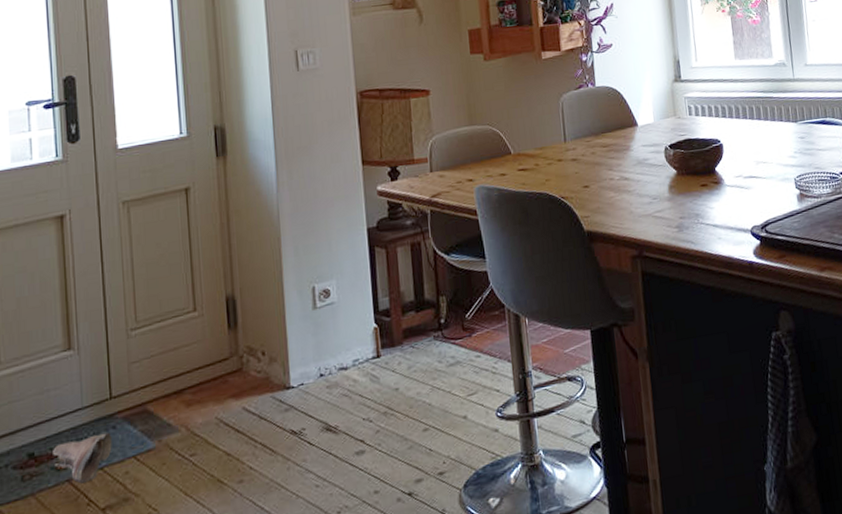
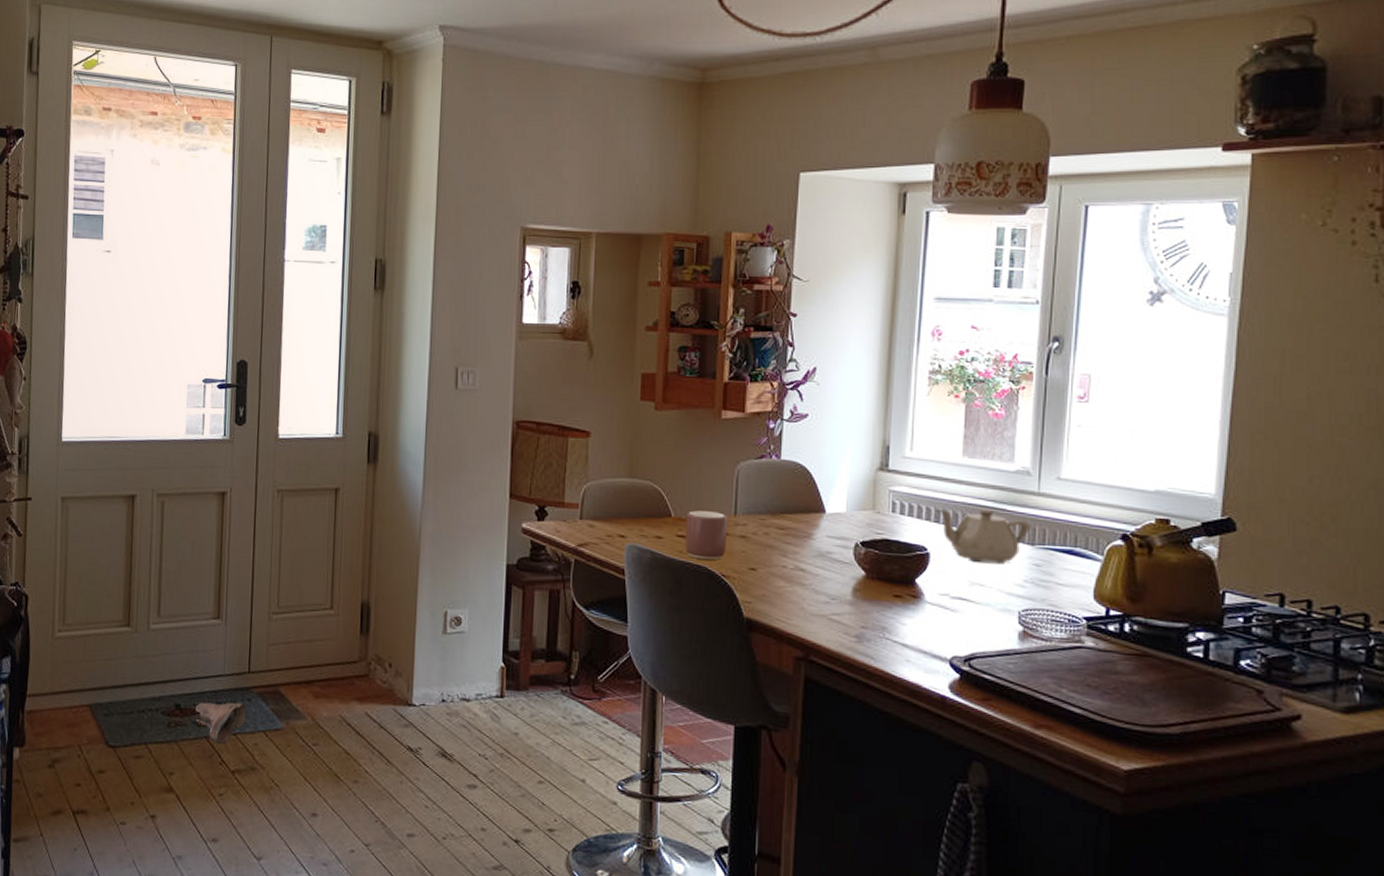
mug: none [523,141,562,188] -> present [684,510,728,561]
teapot: none [723,99,792,144] -> present [938,508,1030,563]

